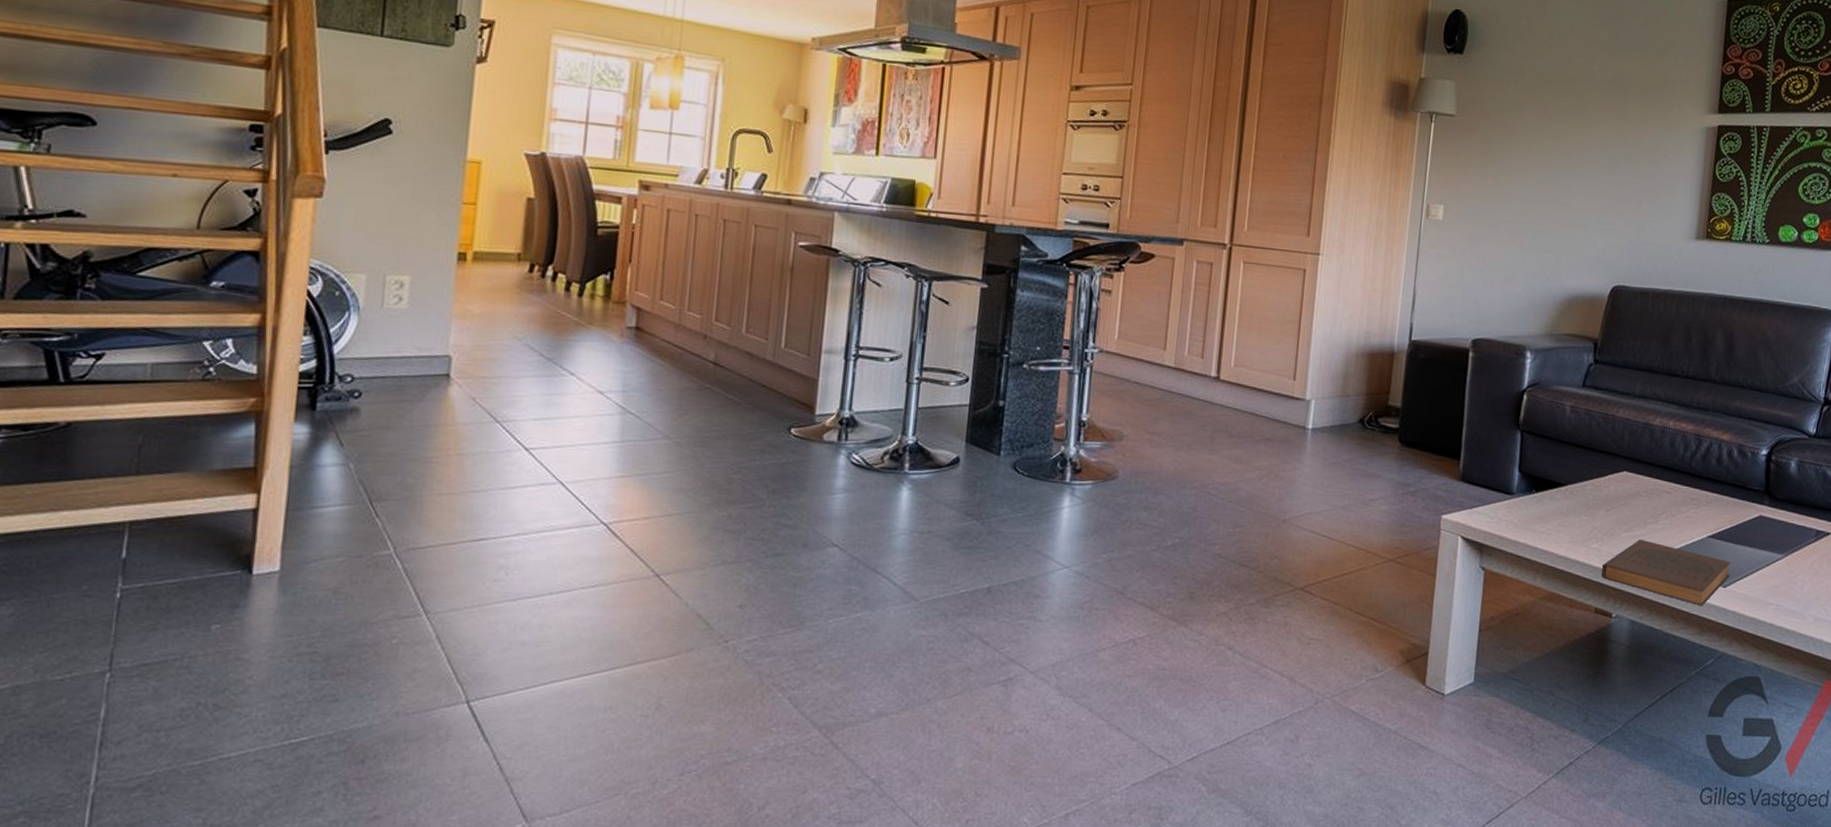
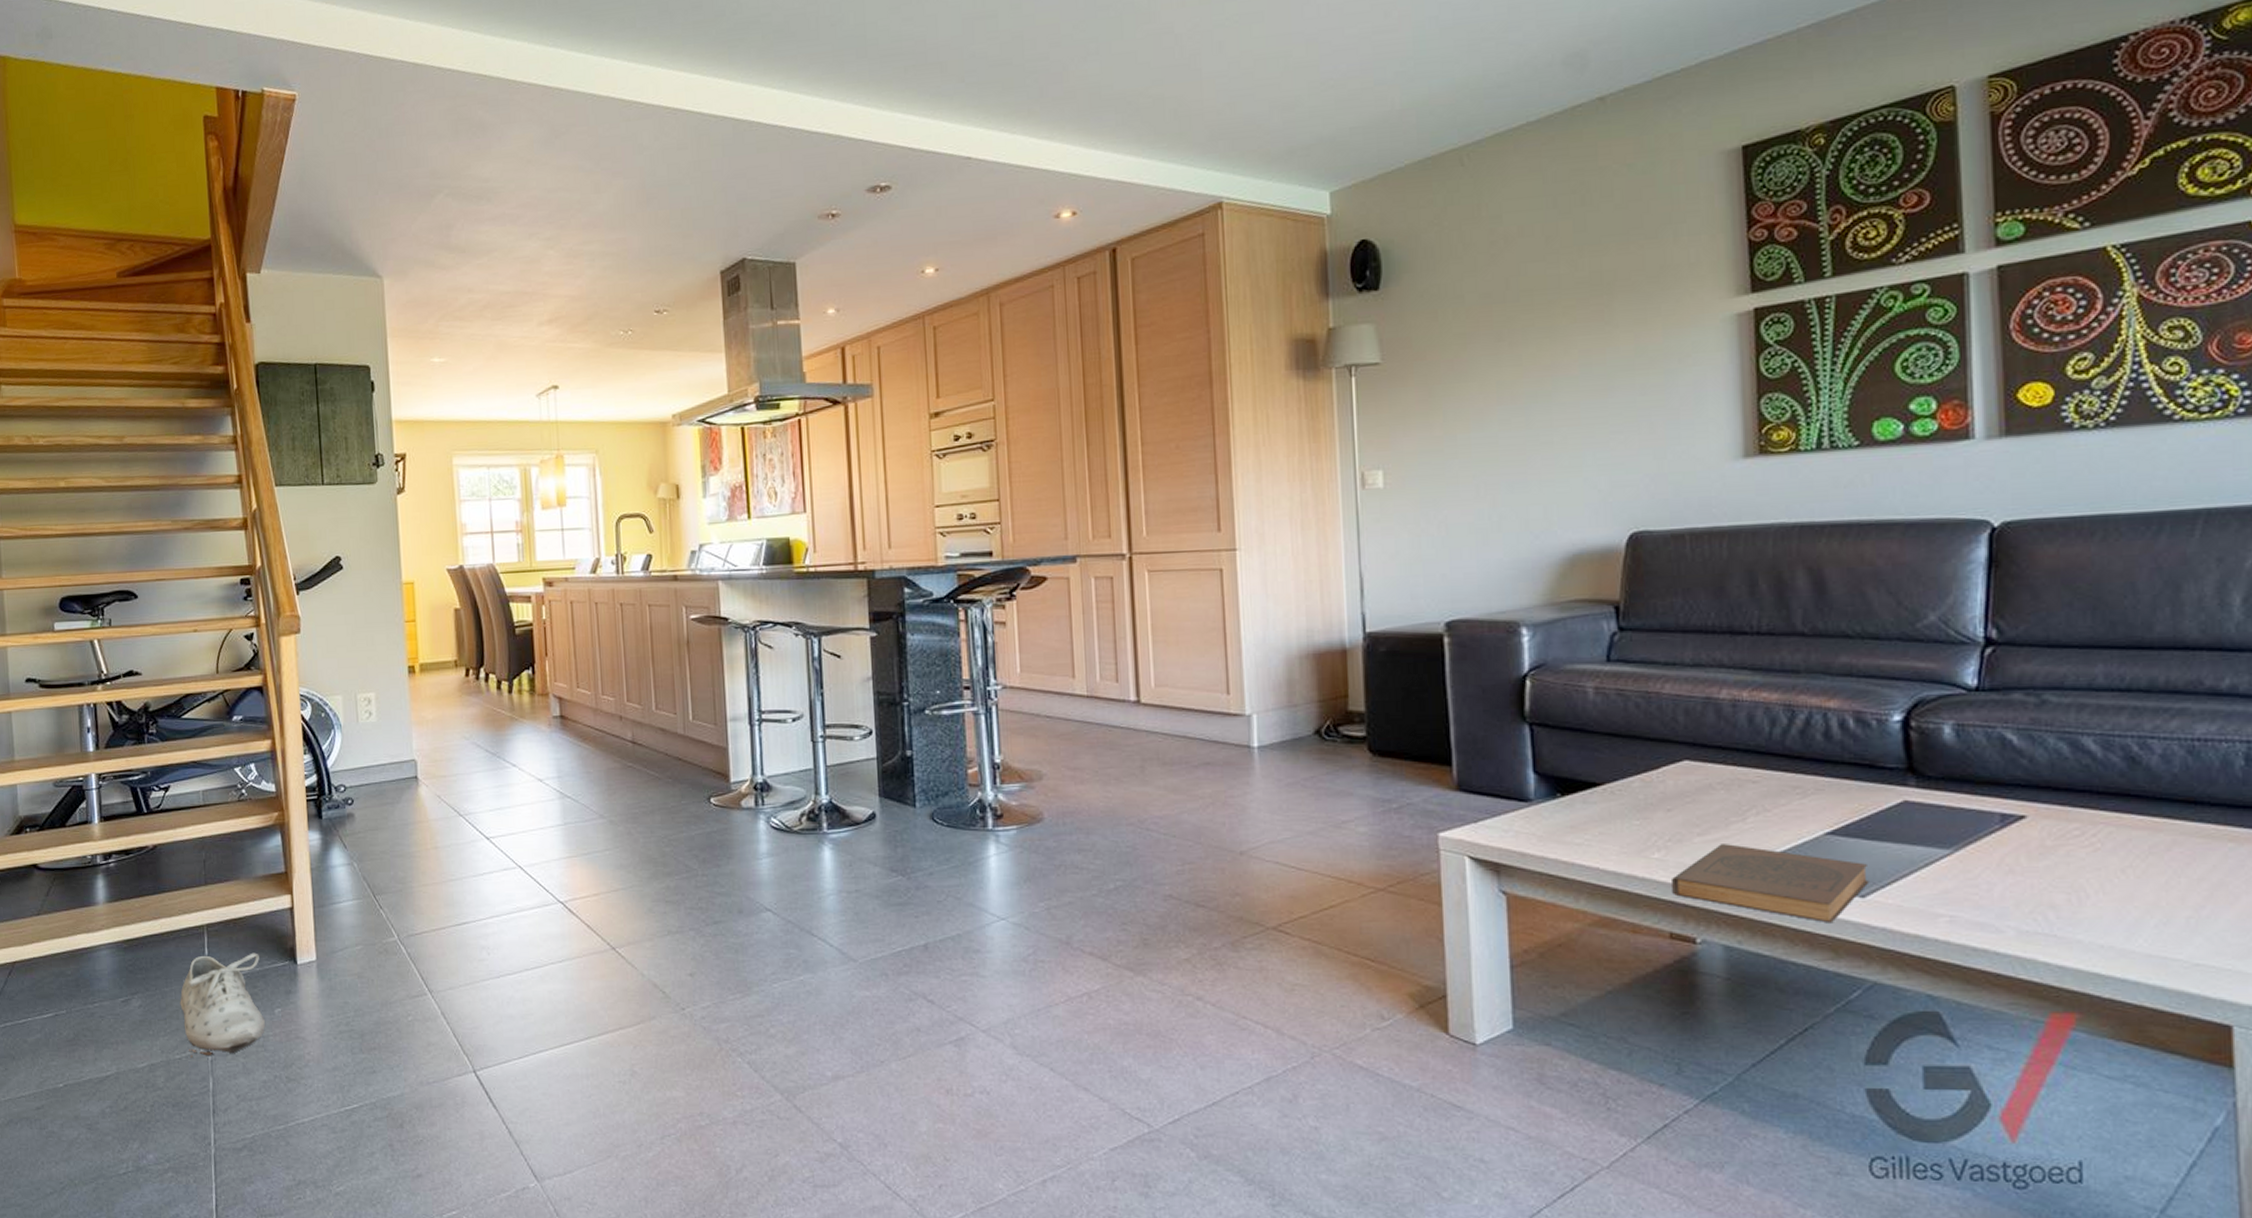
shoe: none [73,558,200,679] -> present [180,953,265,1057]

